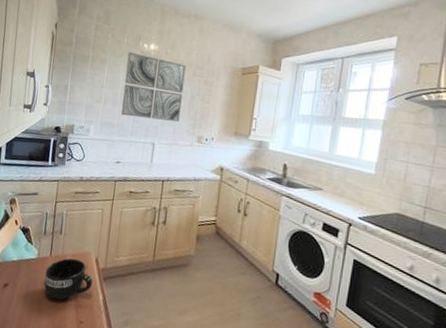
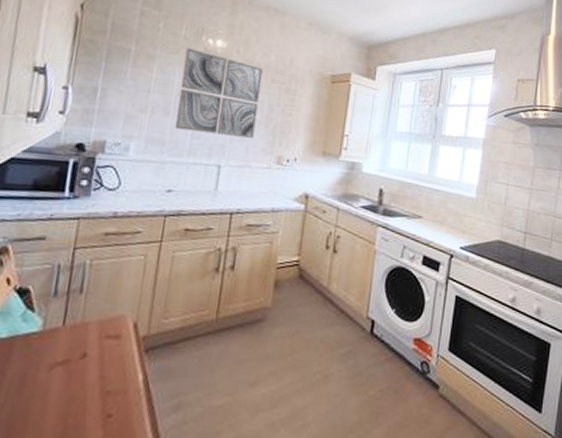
mug: present [43,258,93,300] -> none [51,326,129,388]

